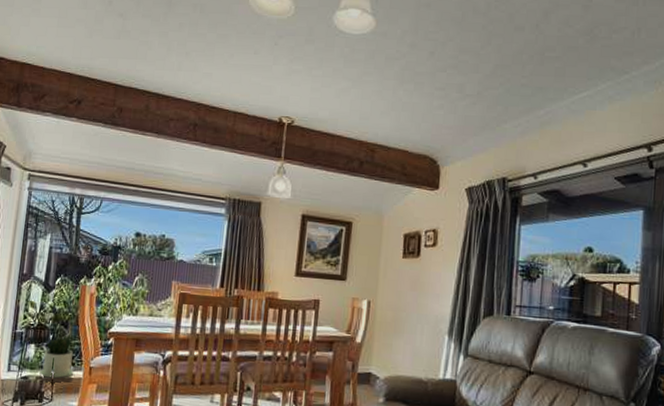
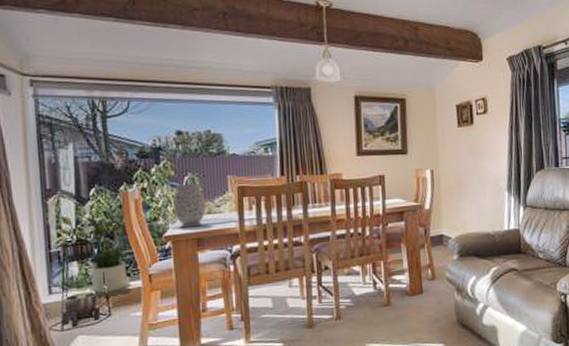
vase: none [121,284,150,327] -> present [173,184,206,228]

